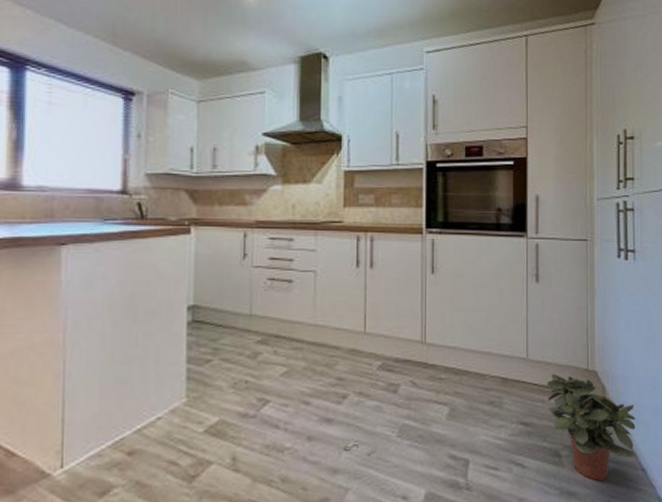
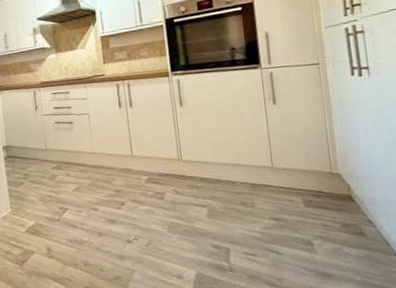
potted plant: present [546,373,636,482] -> none [292,177,387,265]

